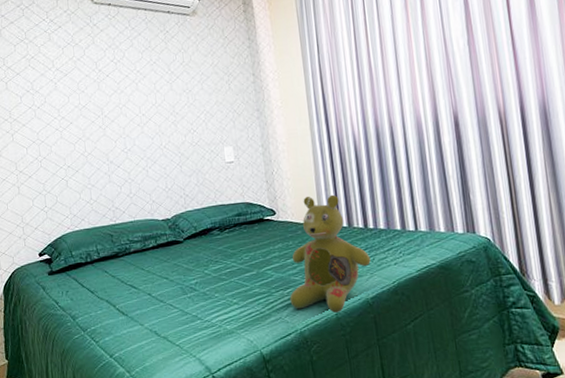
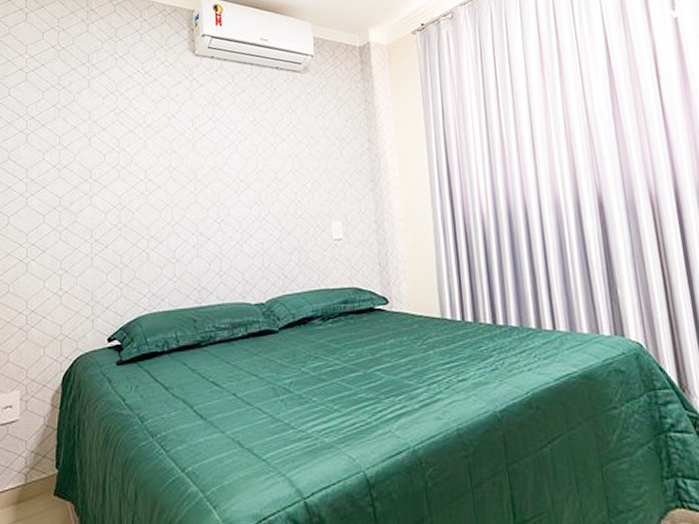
stuffed bear: present [290,194,371,313] -> none [402,282,500,428]

